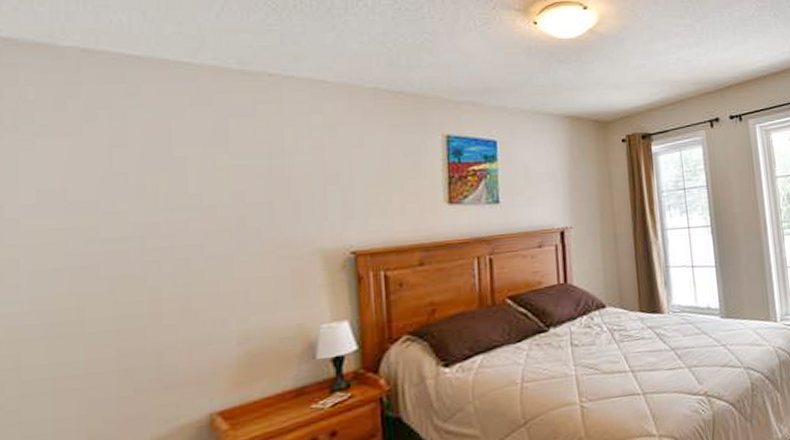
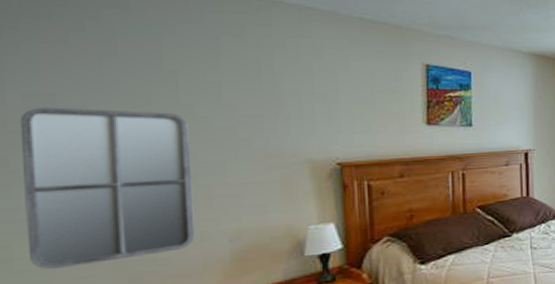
home mirror: none [32,203,202,379] -> present [19,107,195,269]

